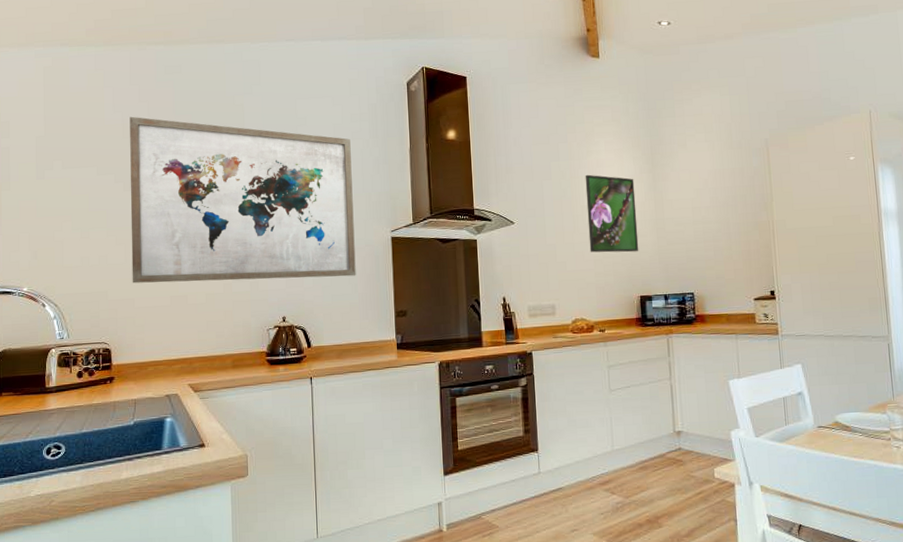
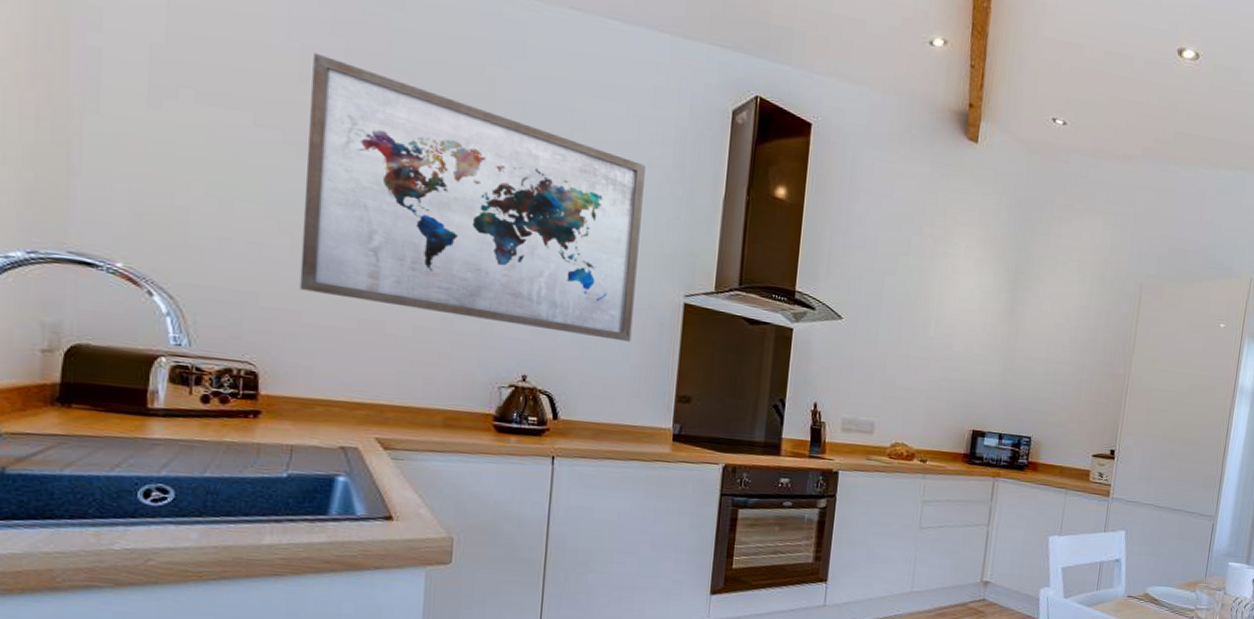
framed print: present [585,174,639,253] -> none [925,279,991,381]

